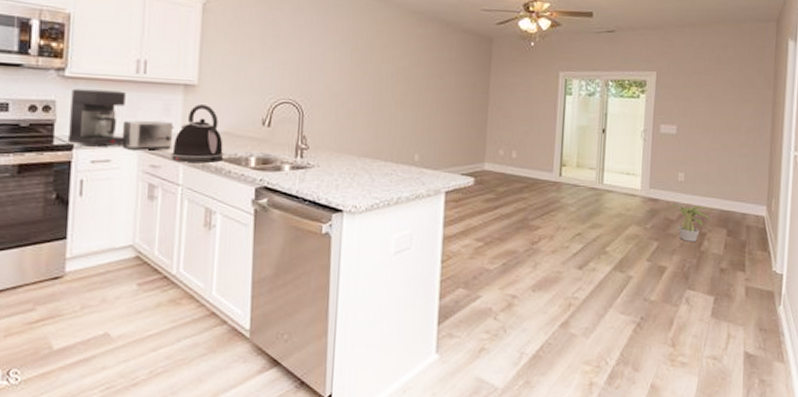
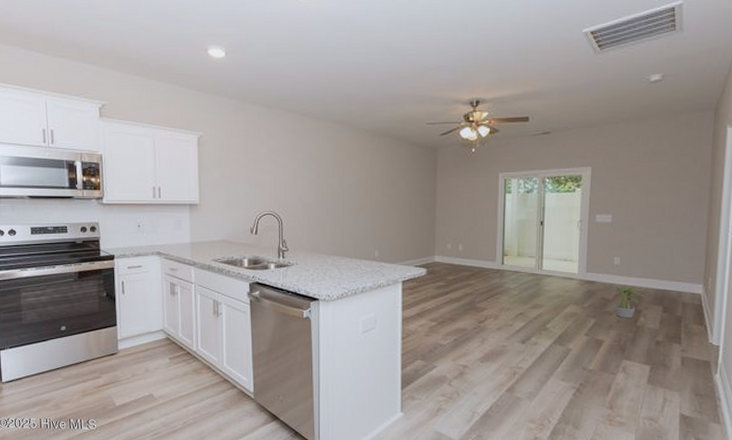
coffee maker: present [67,88,126,147] -> none [109,212,149,256]
toaster: present [121,120,174,152] -> none [147,234,185,259]
kettle: present [171,104,224,164] -> none [184,220,224,266]

